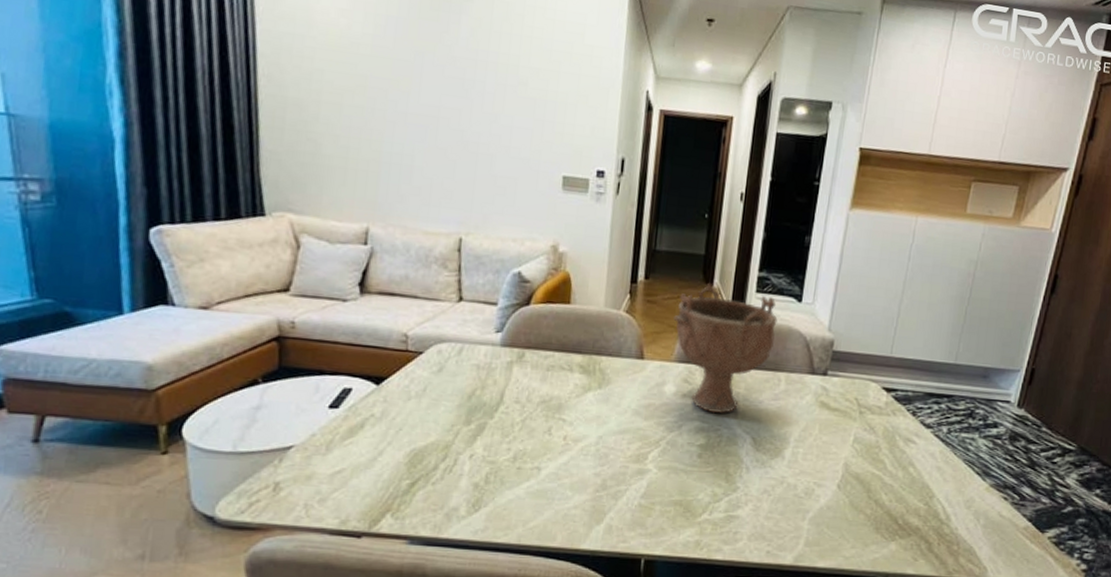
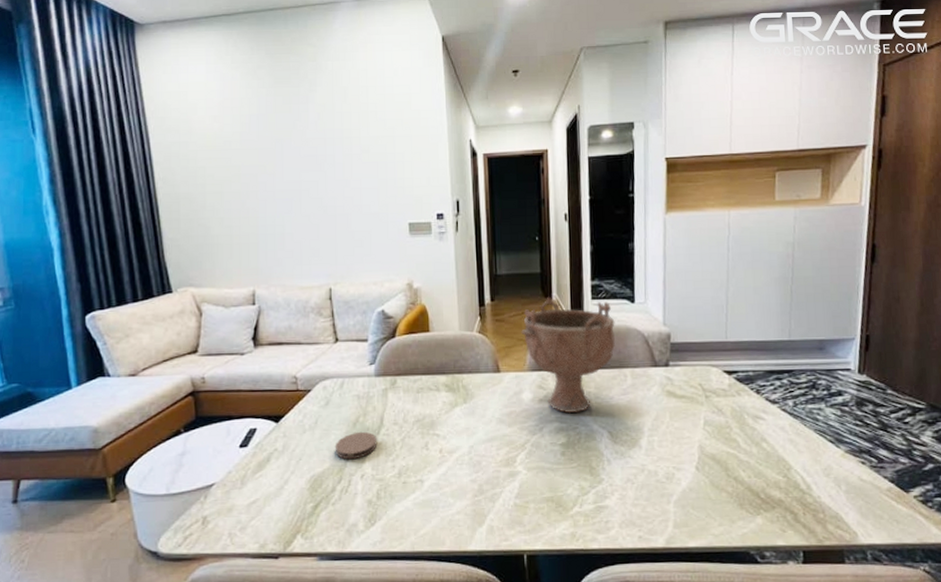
coaster: none [443,406,494,437] -> present [335,431,378,460]

